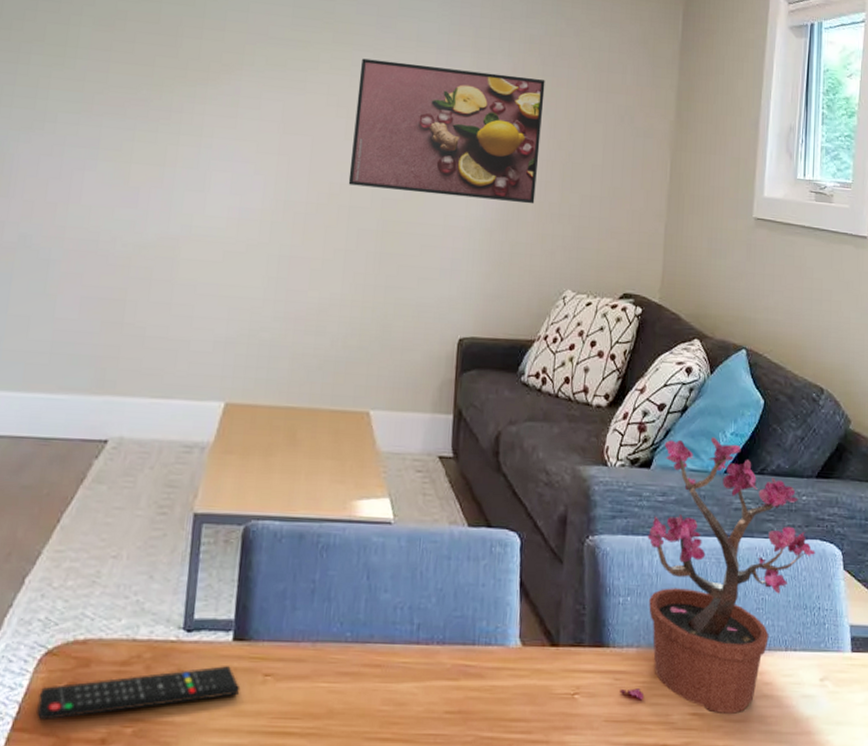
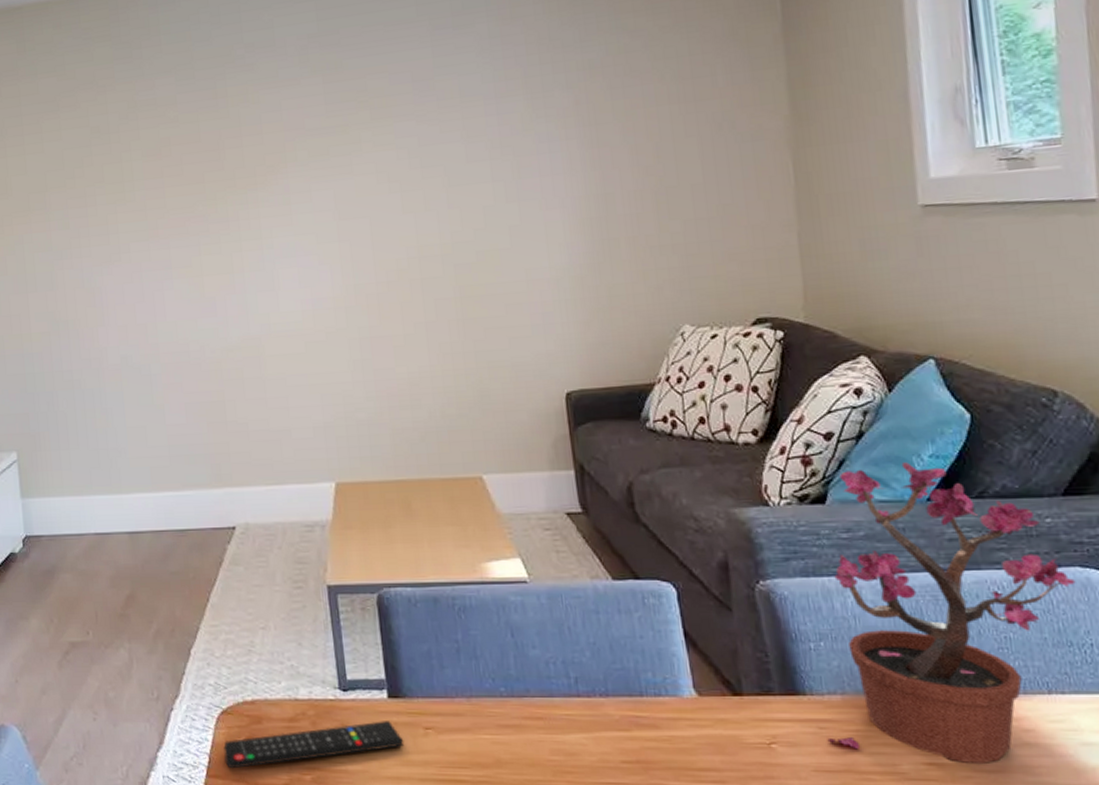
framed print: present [348,58,545,204] -> none [405,105,628,258]

